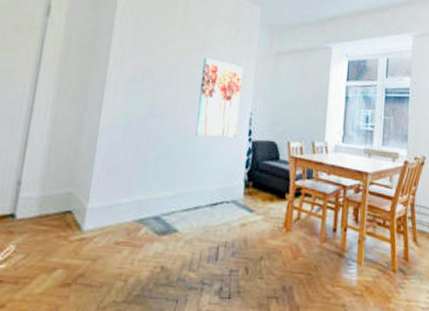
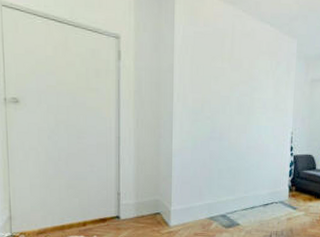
wall art: present [195,57,243,138] -> none [248,88,284,154]

